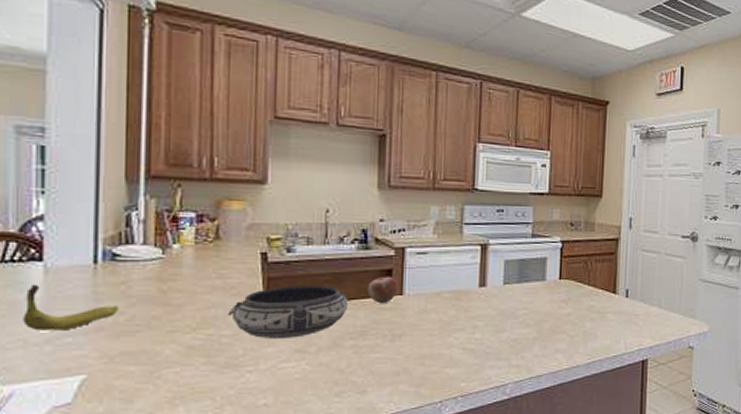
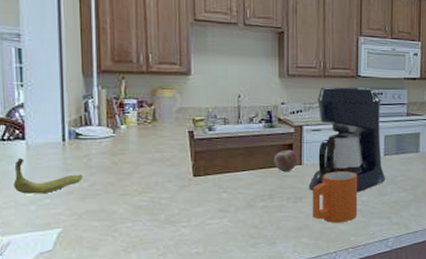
bowl: present [227,286,351,340] -> none [165,158,260,201]
coffee maker: none [409,201,505,329] -> present [308,87,386,193]
mug: none [413,303,472,365] -> present [312,171,358,222]

